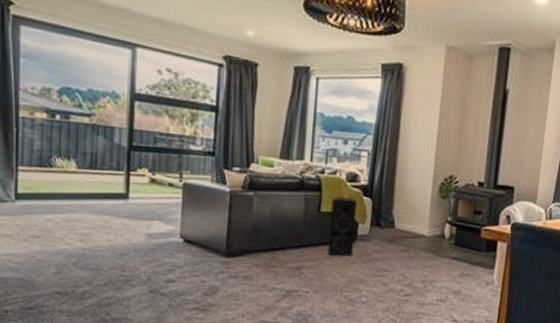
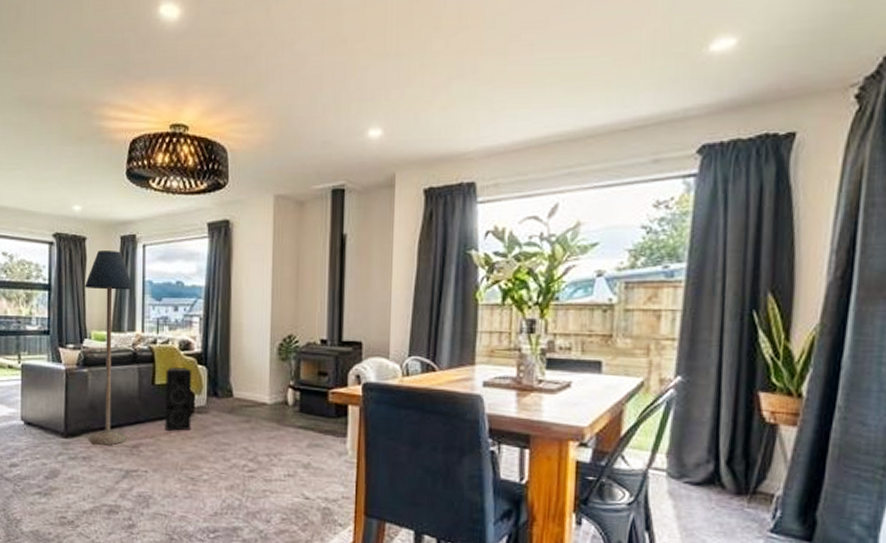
floor lamp: none [250,78,304,266] -> present [85,251,133,445]

